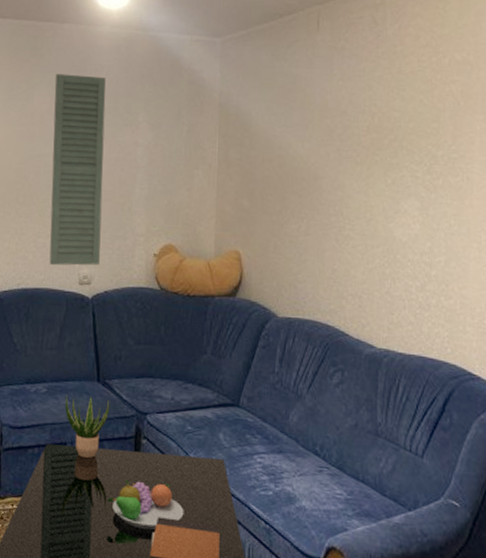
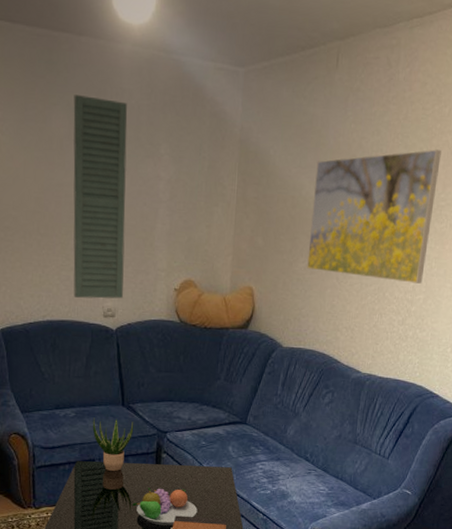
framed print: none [300,100,446,244] -> present [307,149,442,284]

